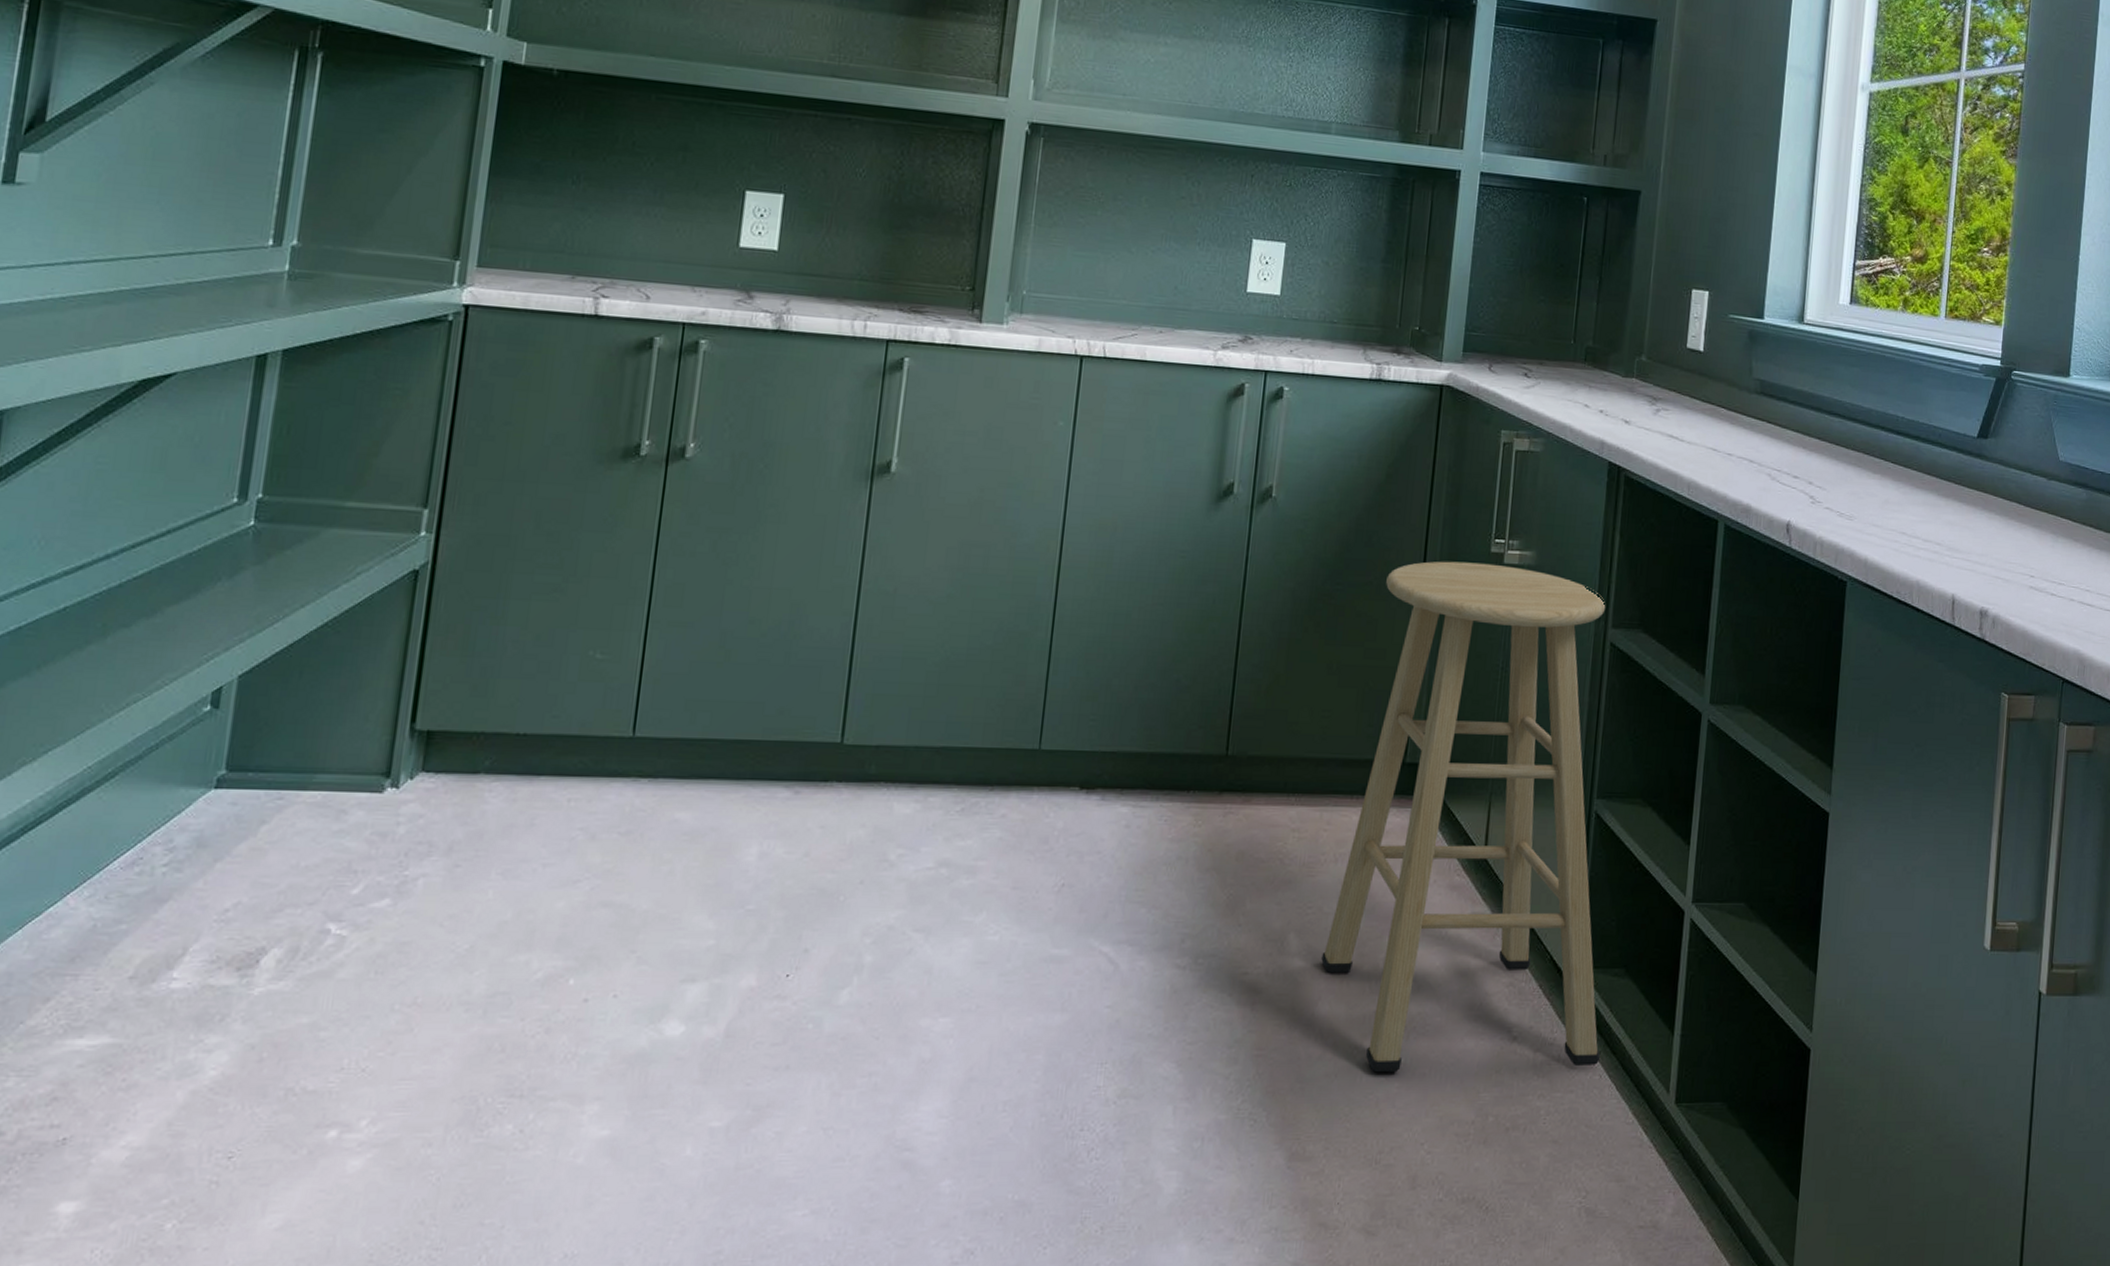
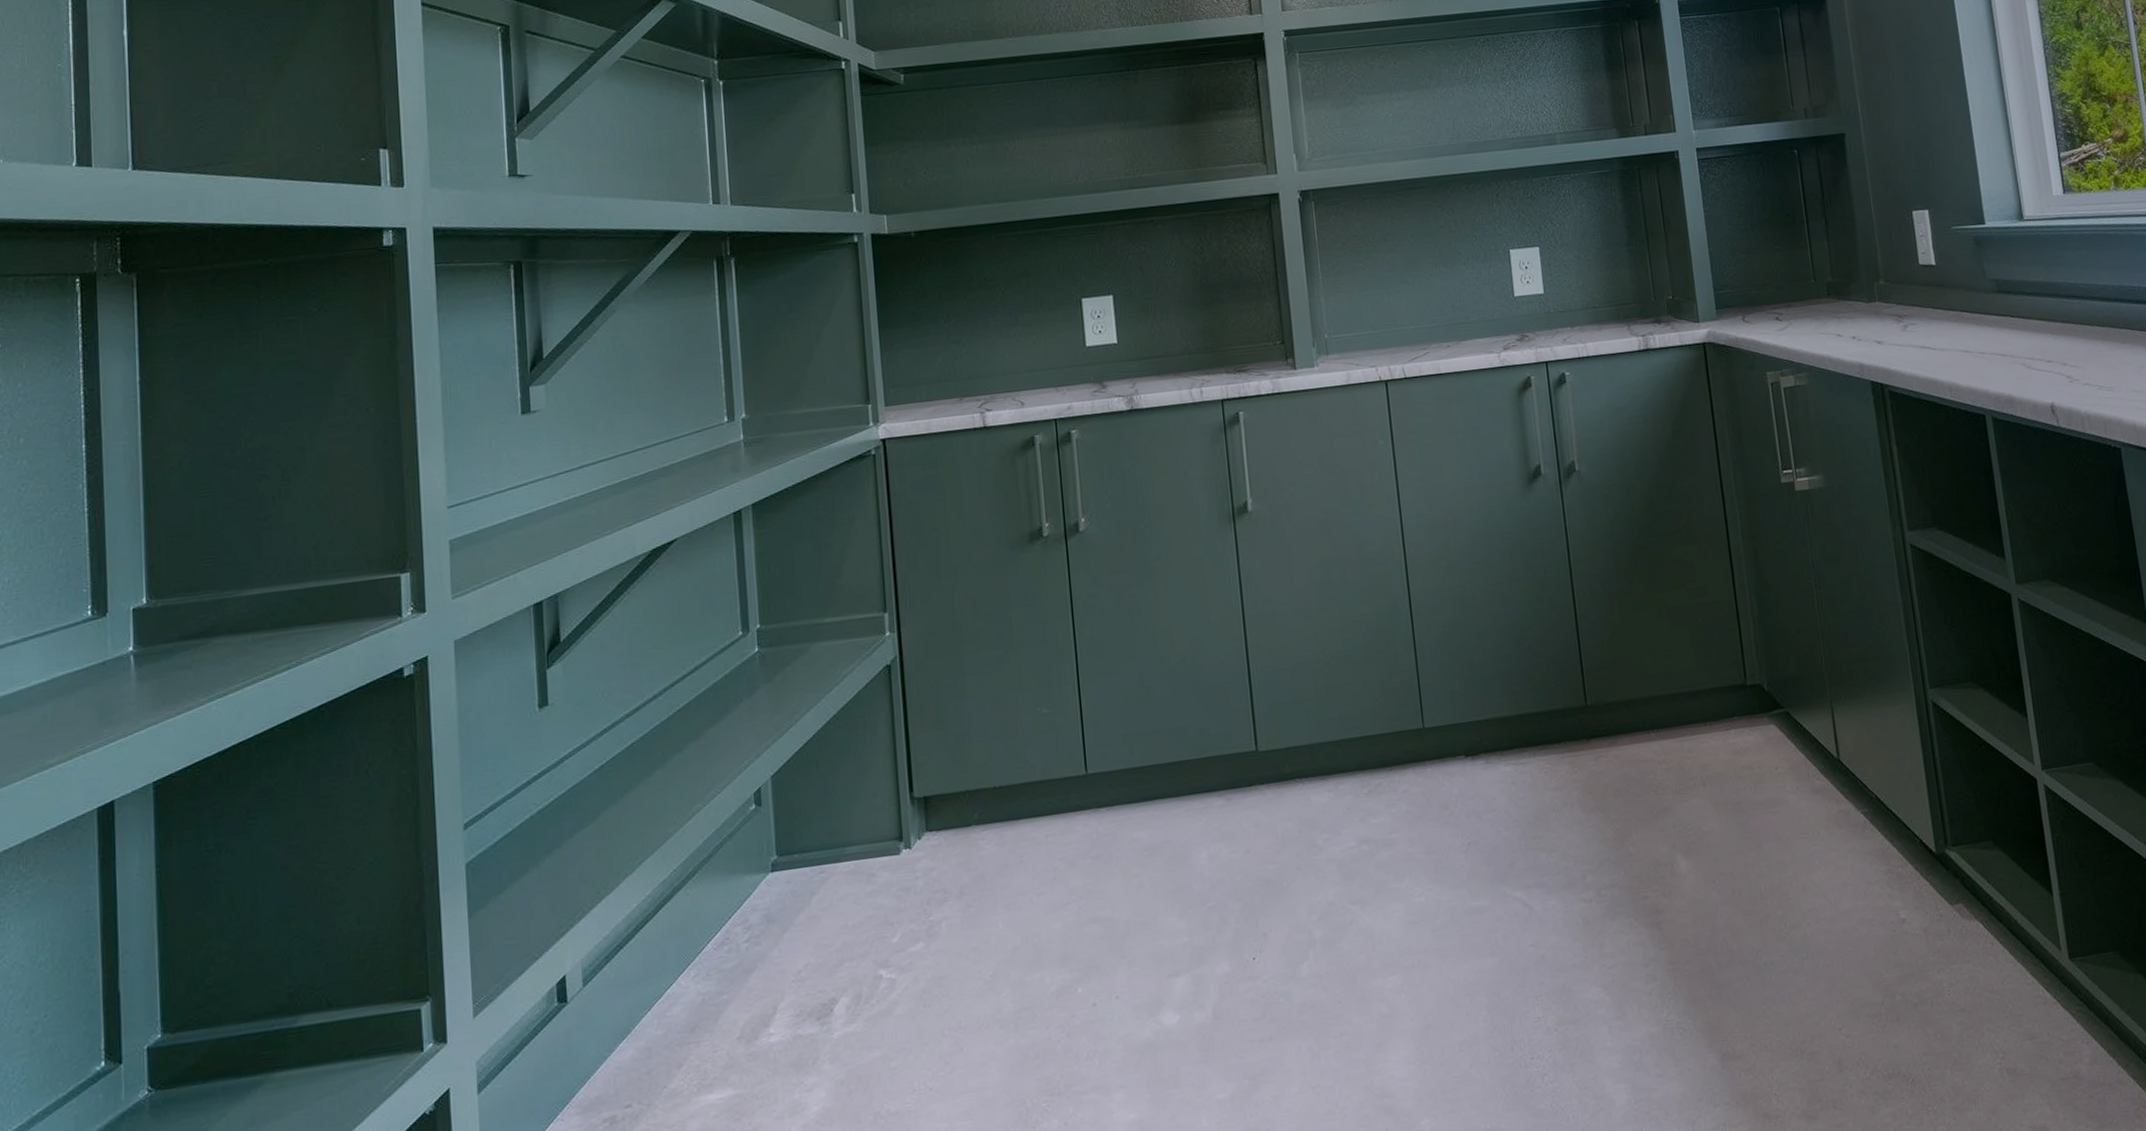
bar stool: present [1321,561,1606,1073] -> none [1693,491,1989,970]

